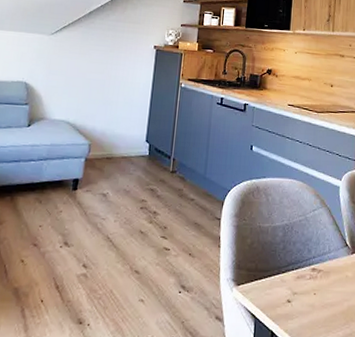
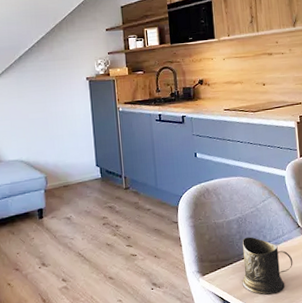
mug: none [278,248,336,319] -> present [242,236,293,295]

